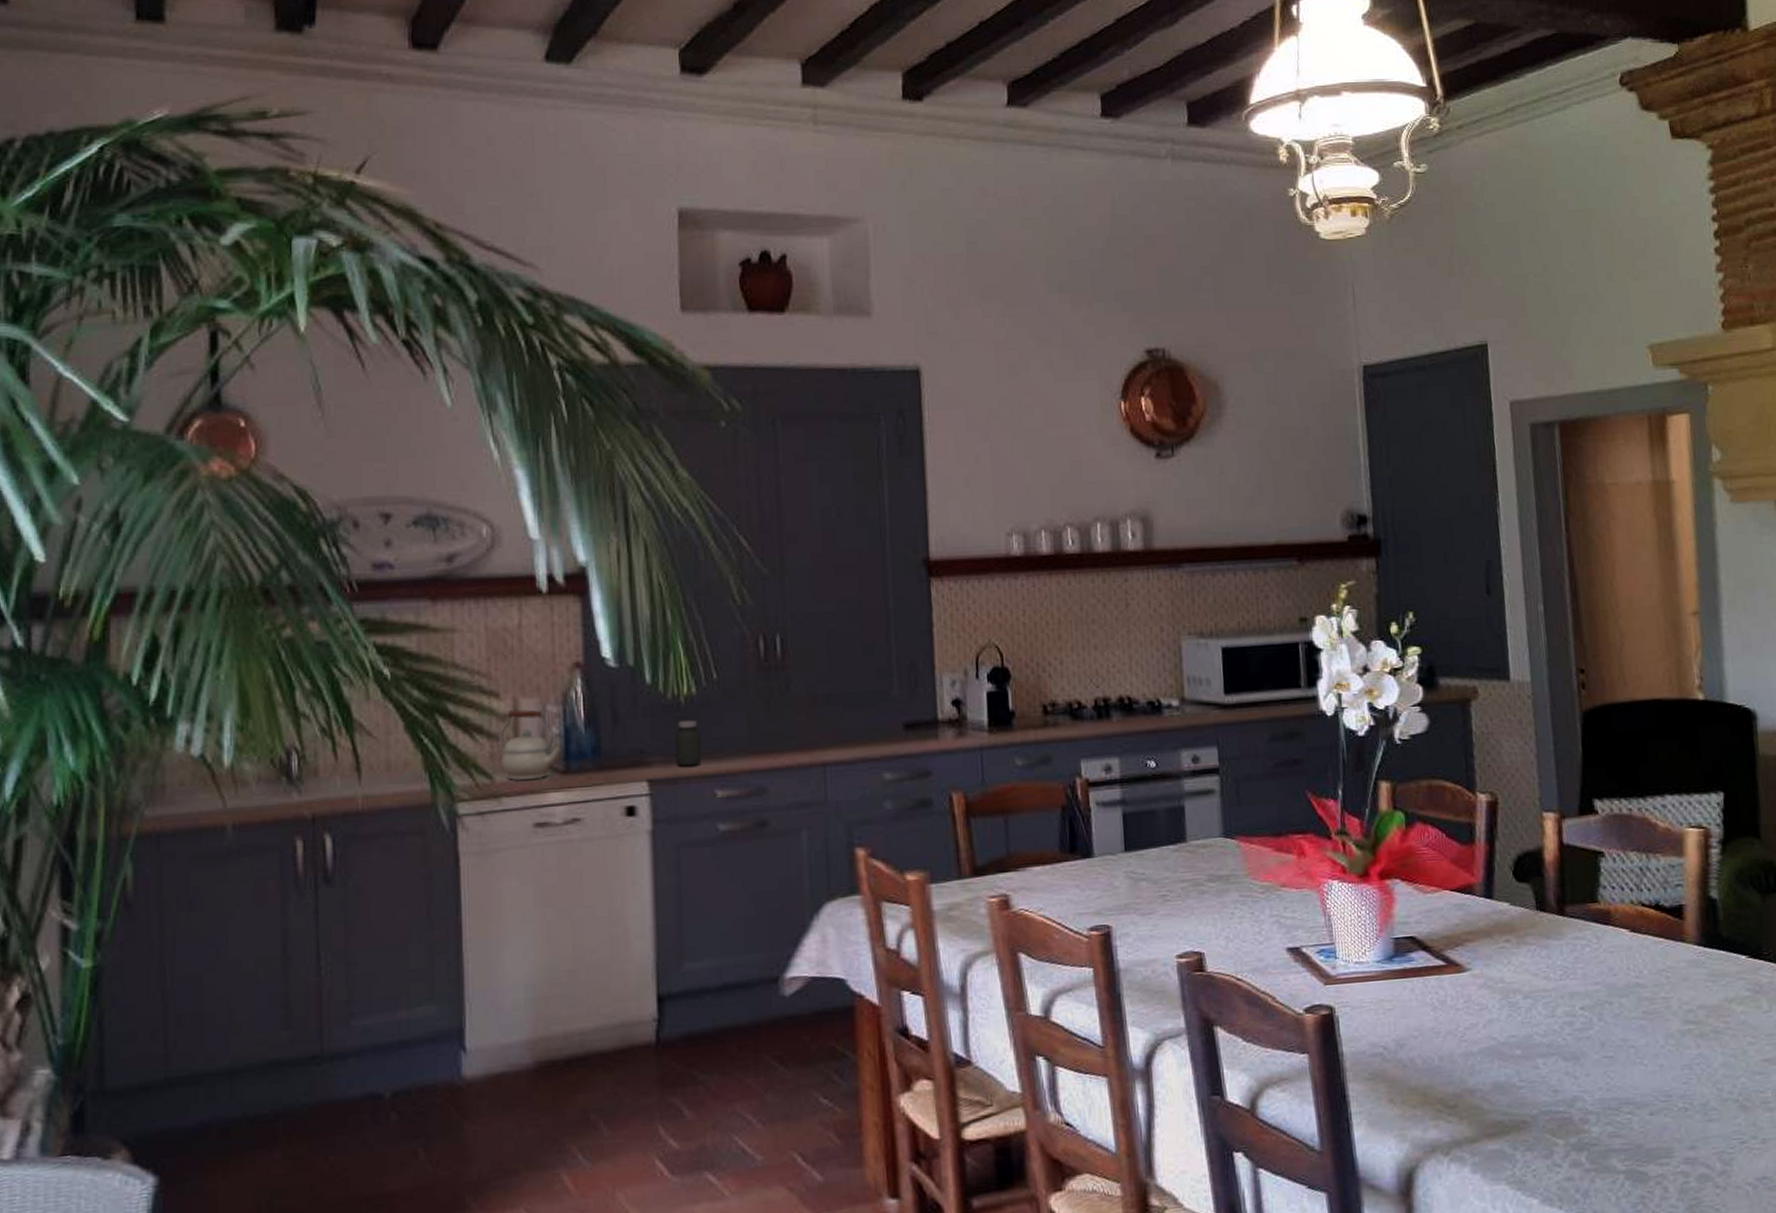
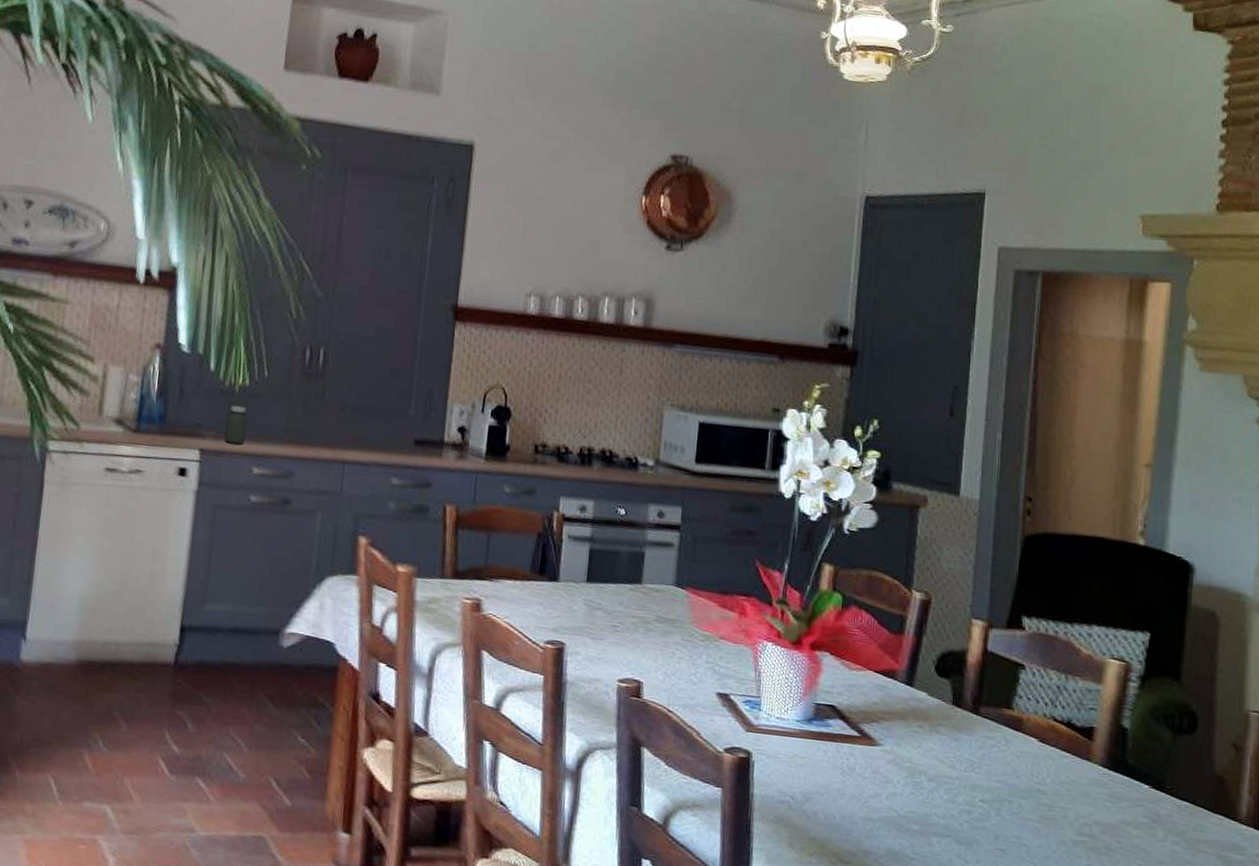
kettle: present [499,709,561,781] -> none [87,372,136,433]

